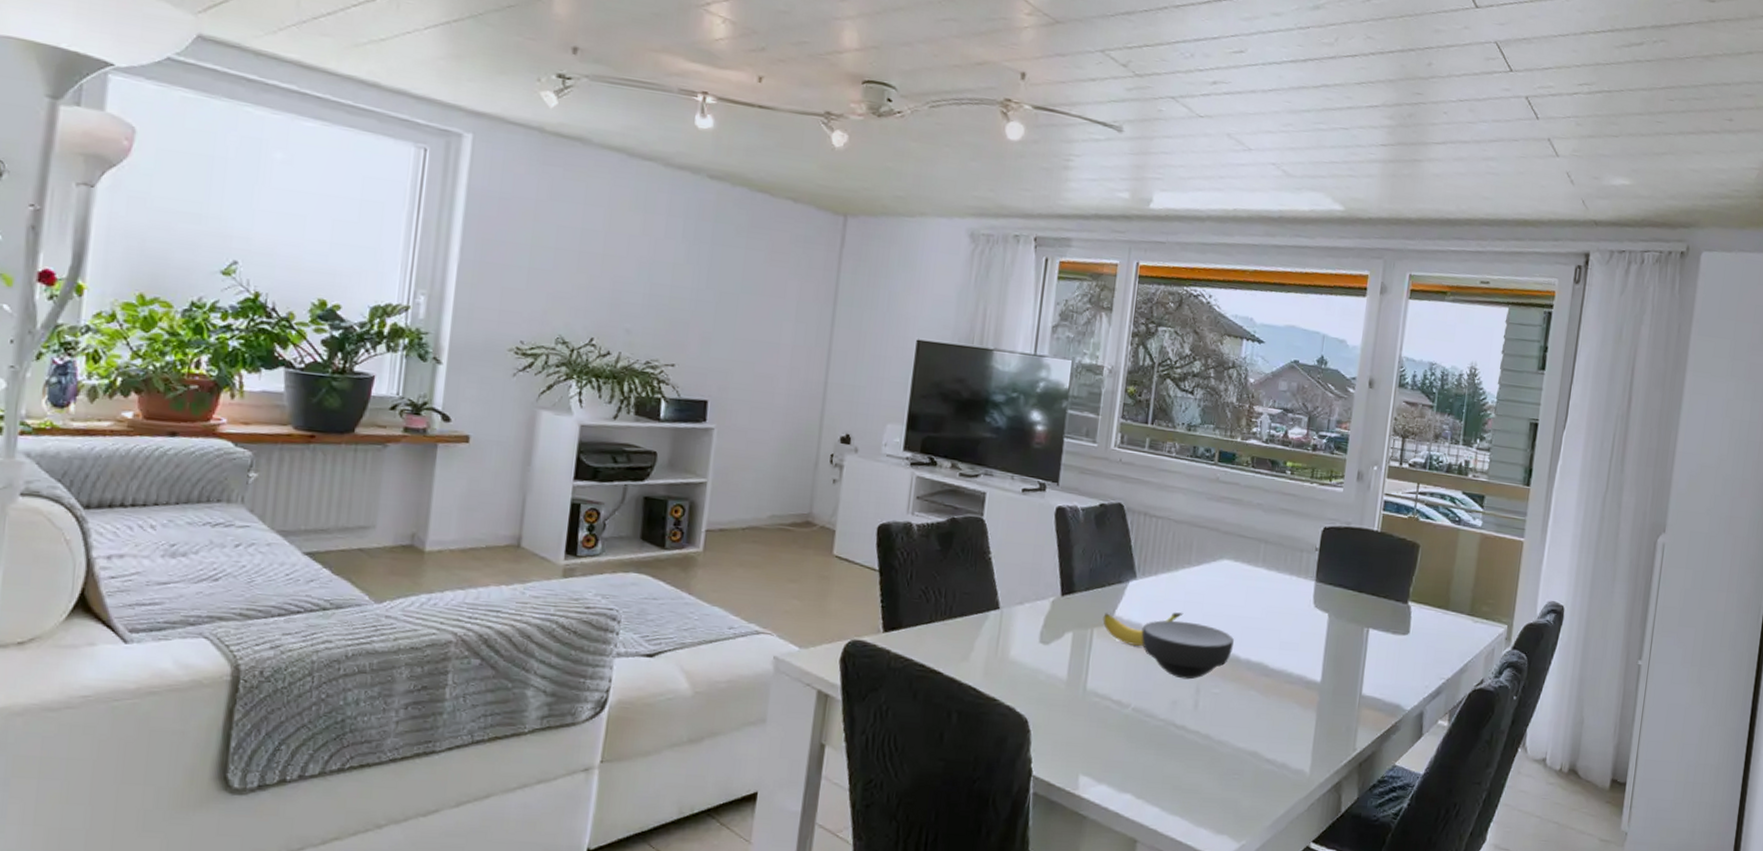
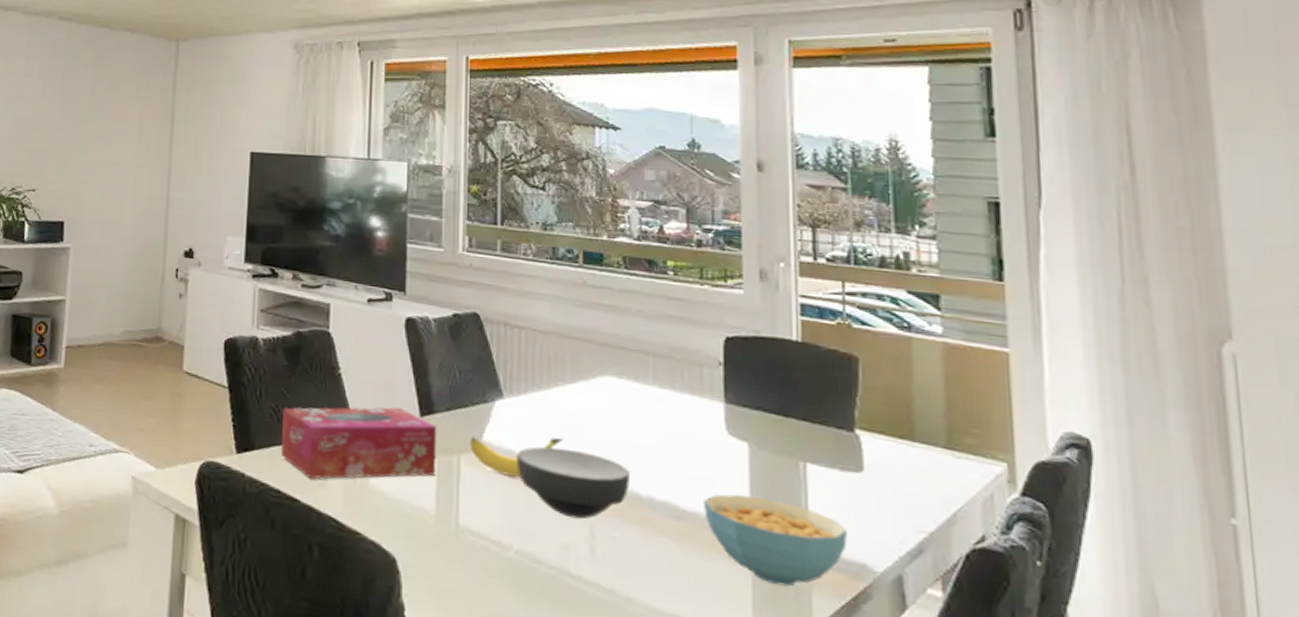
tissue box: none [928,588,1076,654] -> present [281,407,437,479]
cereal bowl: none [1287,654,1390,725] -> present [702,494,847,587]

